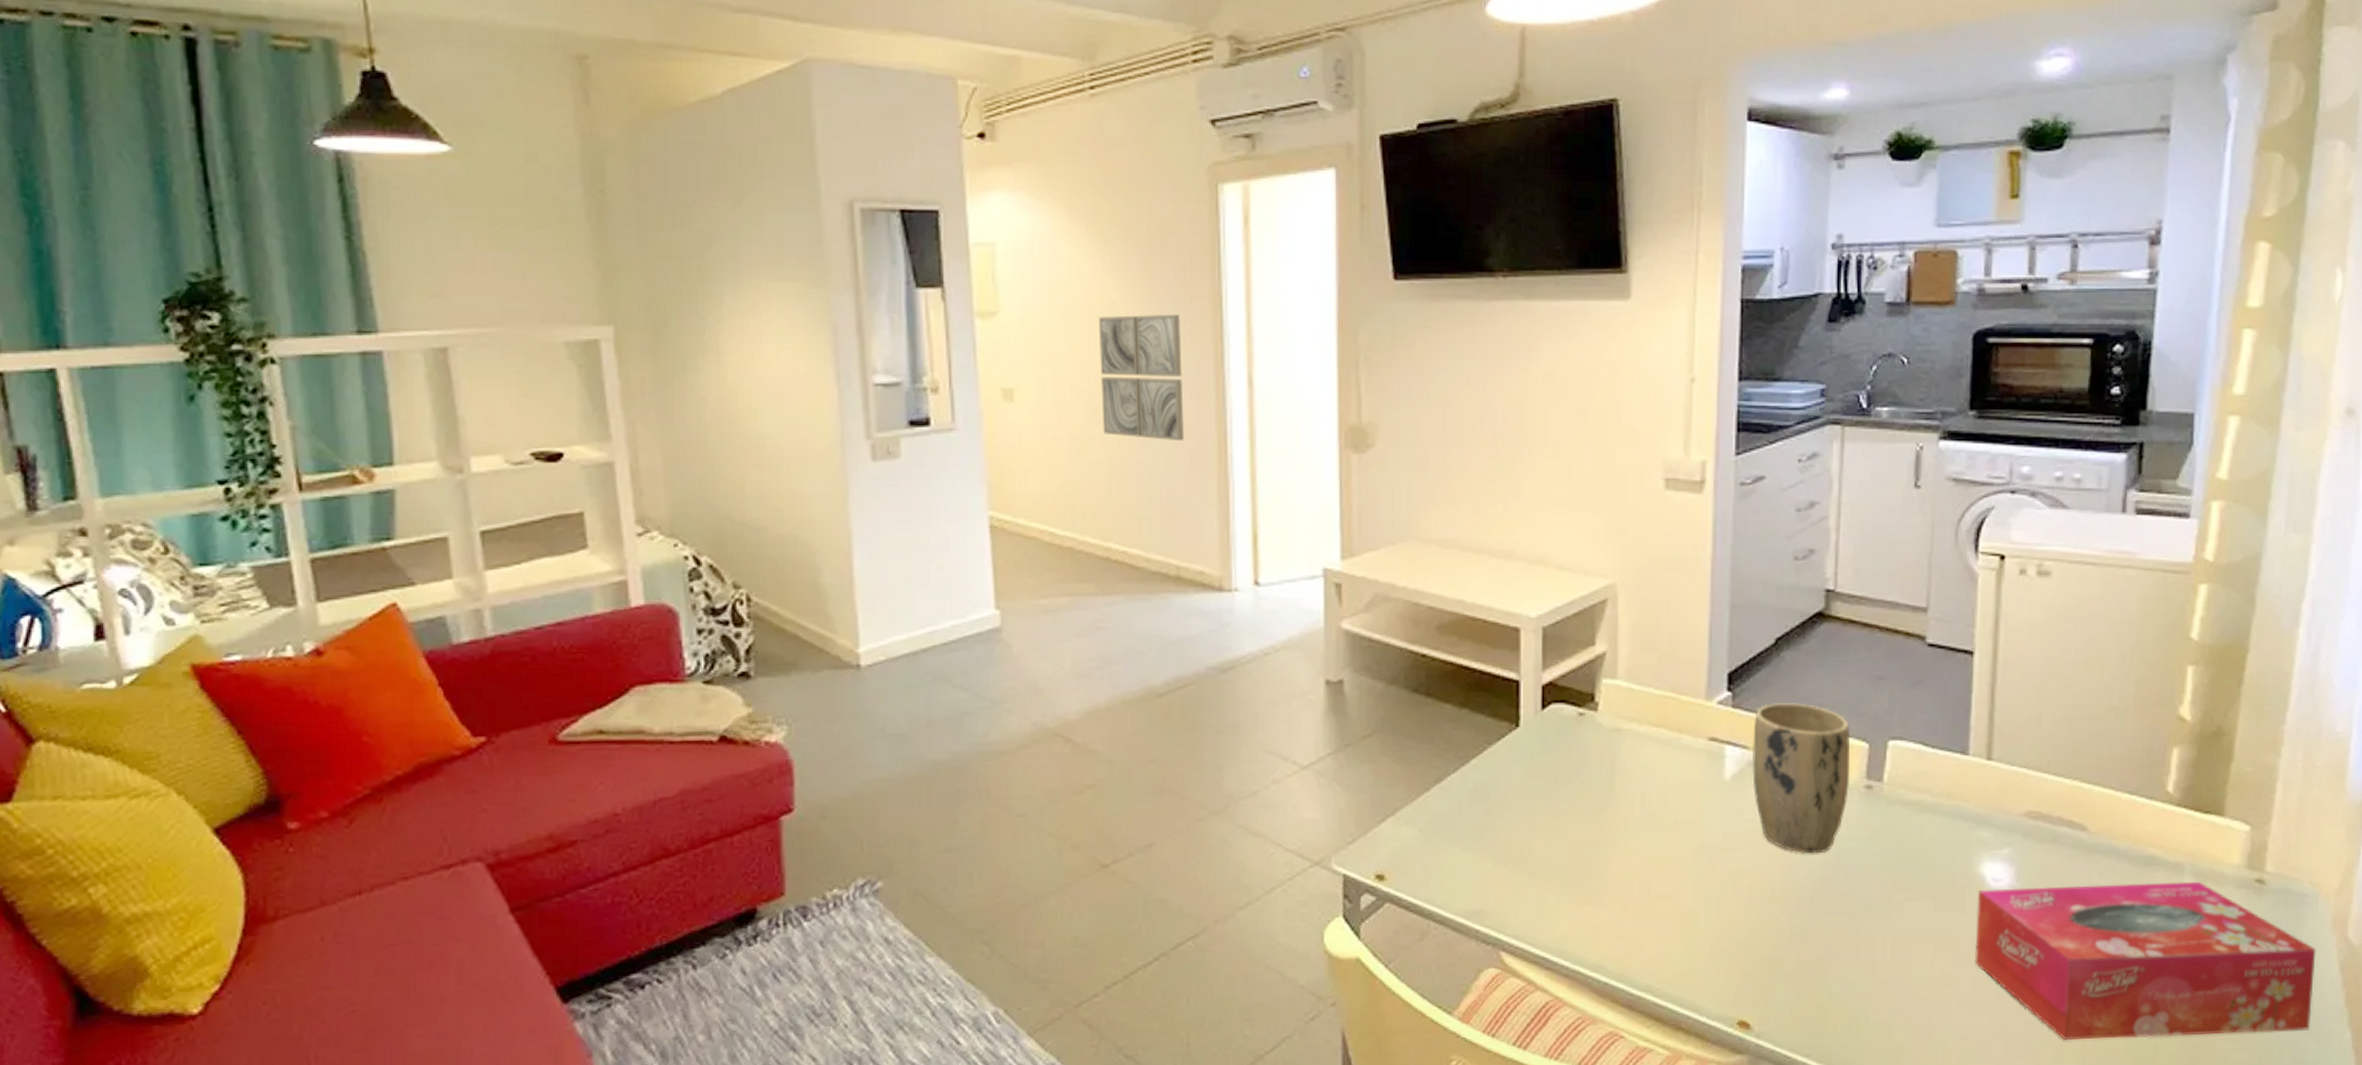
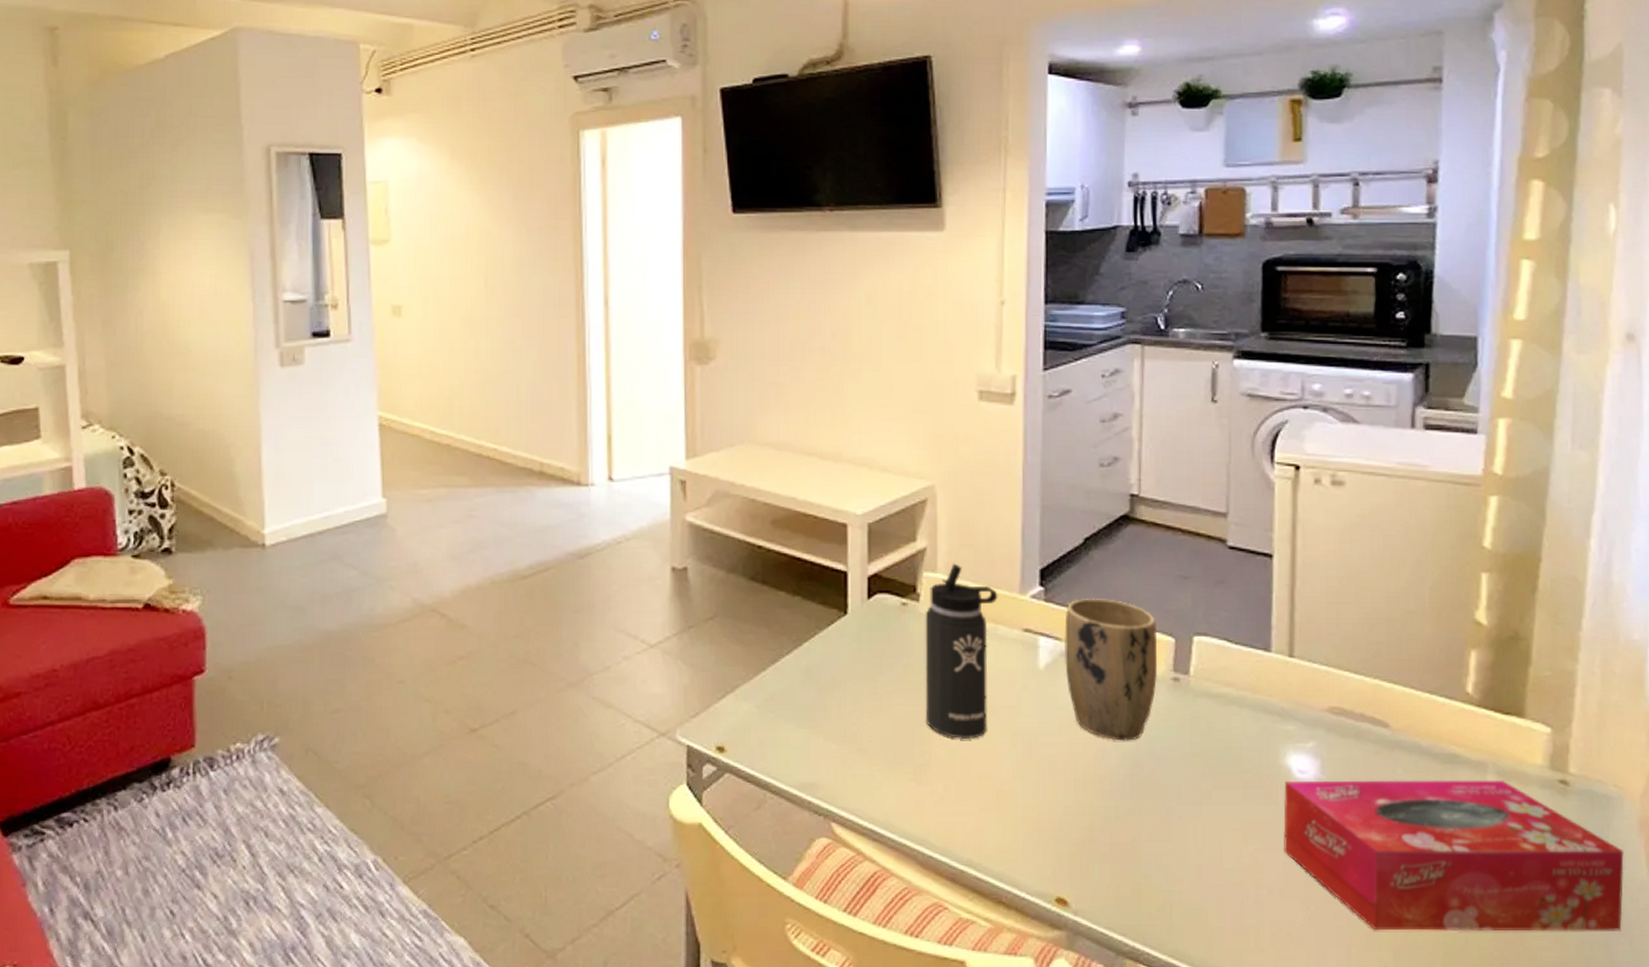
wall art: present [1098,314,1184,442] -> none [475,242,548,353]
thermos bottle: none [1603,668,1682,858] -> present [925,563,998,740]

